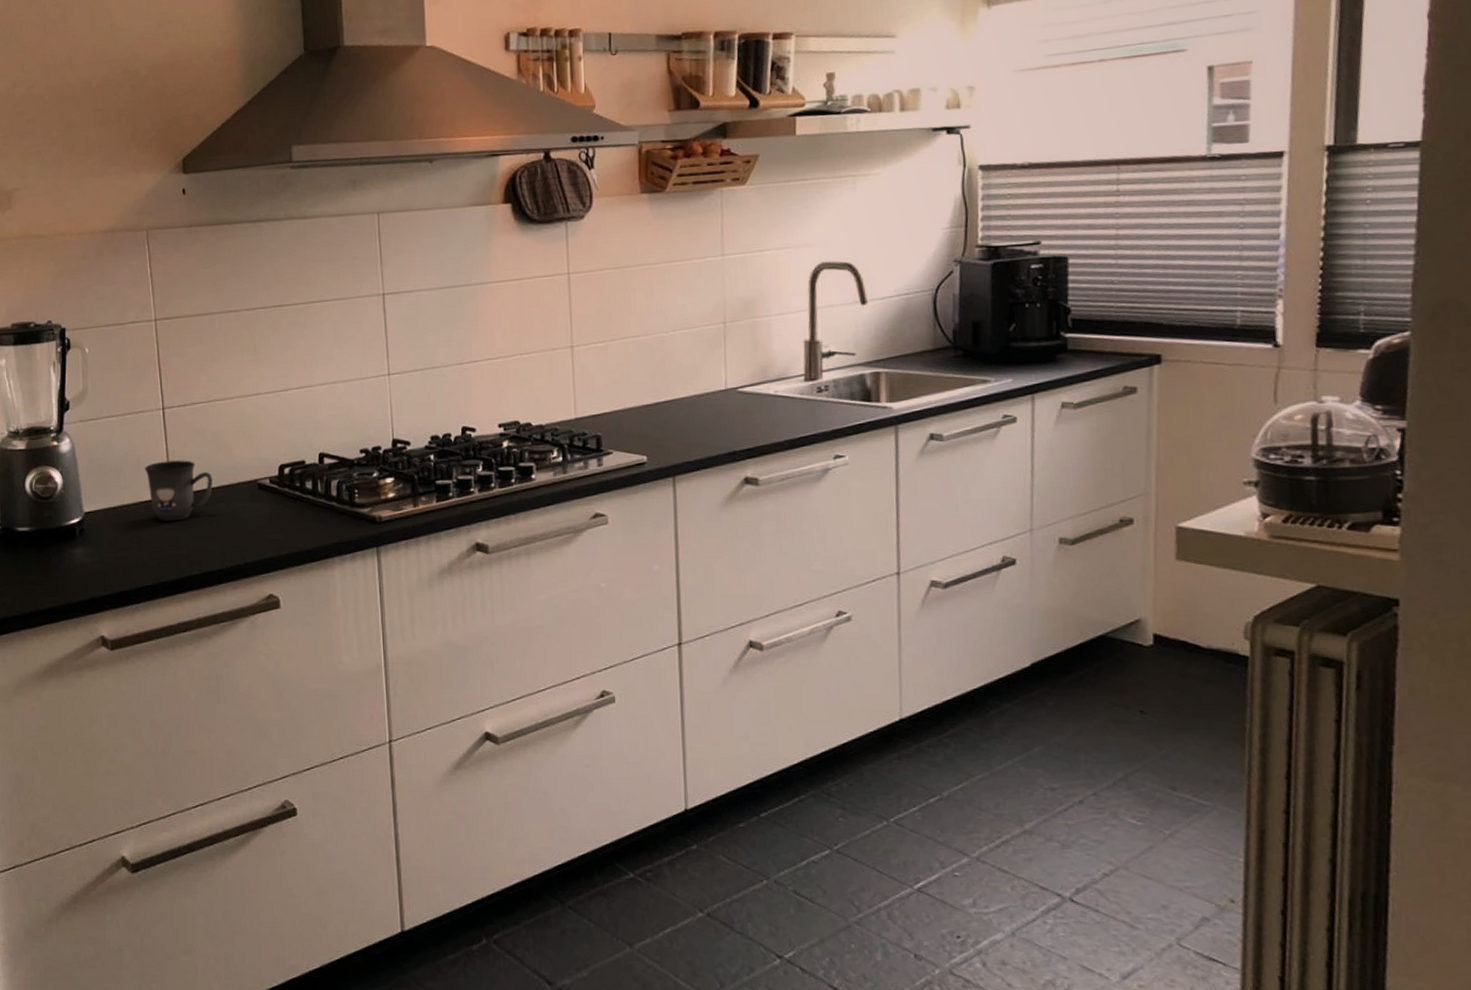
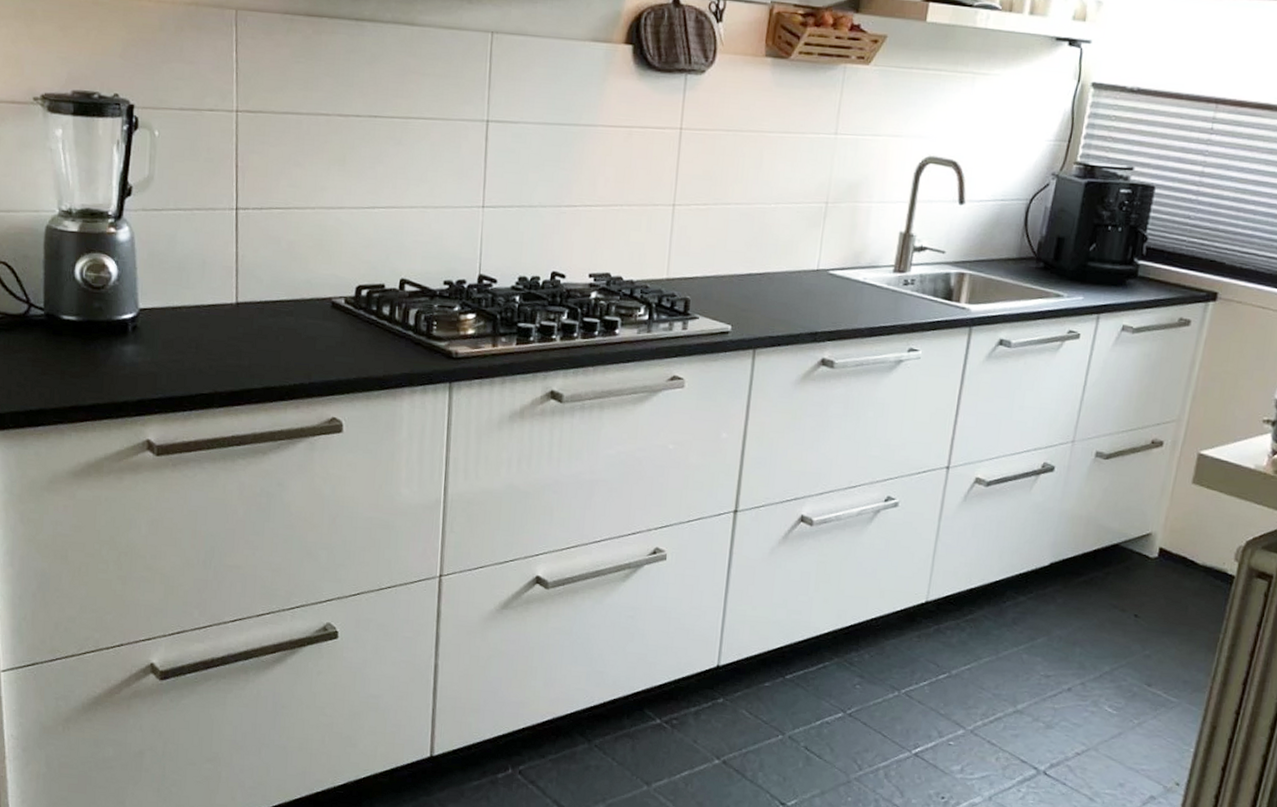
mug: present [144,460,213,521] -> none [210,265,284,330]

